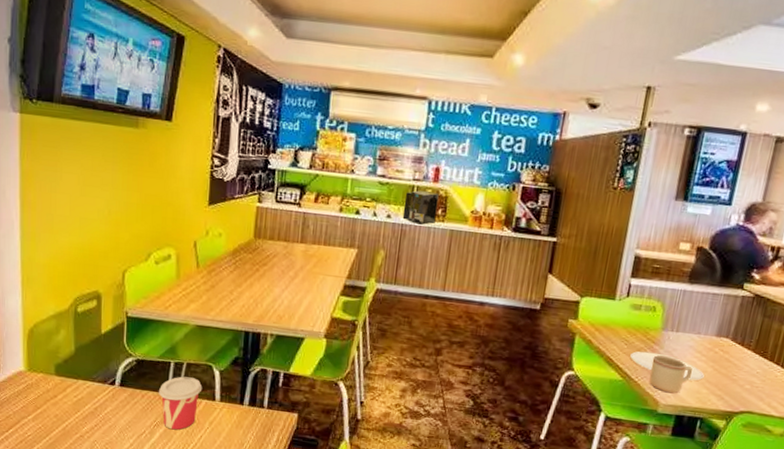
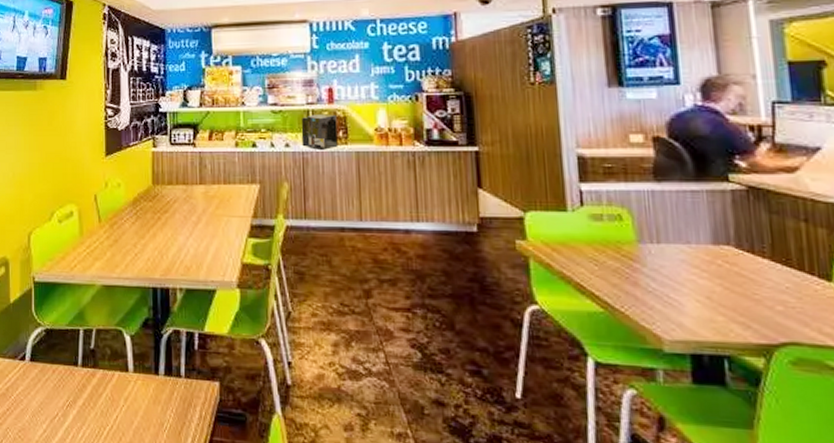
cup: present [158,376,203,430] -> none [69,345,114,411]
plate: present [630,351,705,381] -> none [605,272,714,306]
mug: present [649,355,693,394] -> none [636,276,696,325]

